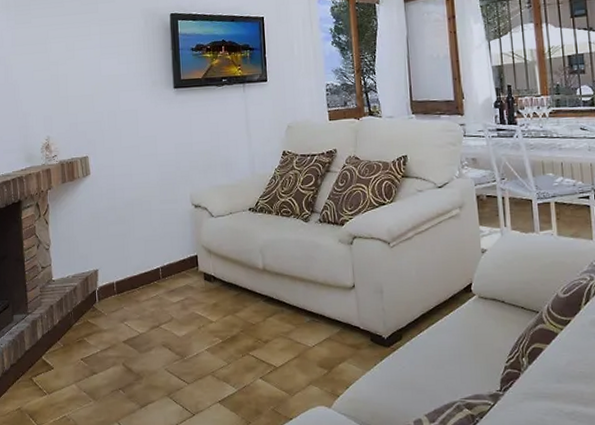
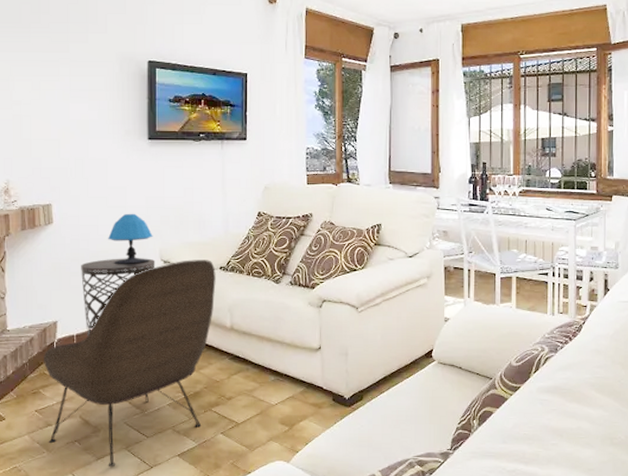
lounge chair: none [87,202,246,416] -> present [44,260,216,468]
side table: none [117,203,187,283] -> present [81,258,156,335]
table lamp: none [141,160,183,211] -> present [108,213,153,264]

